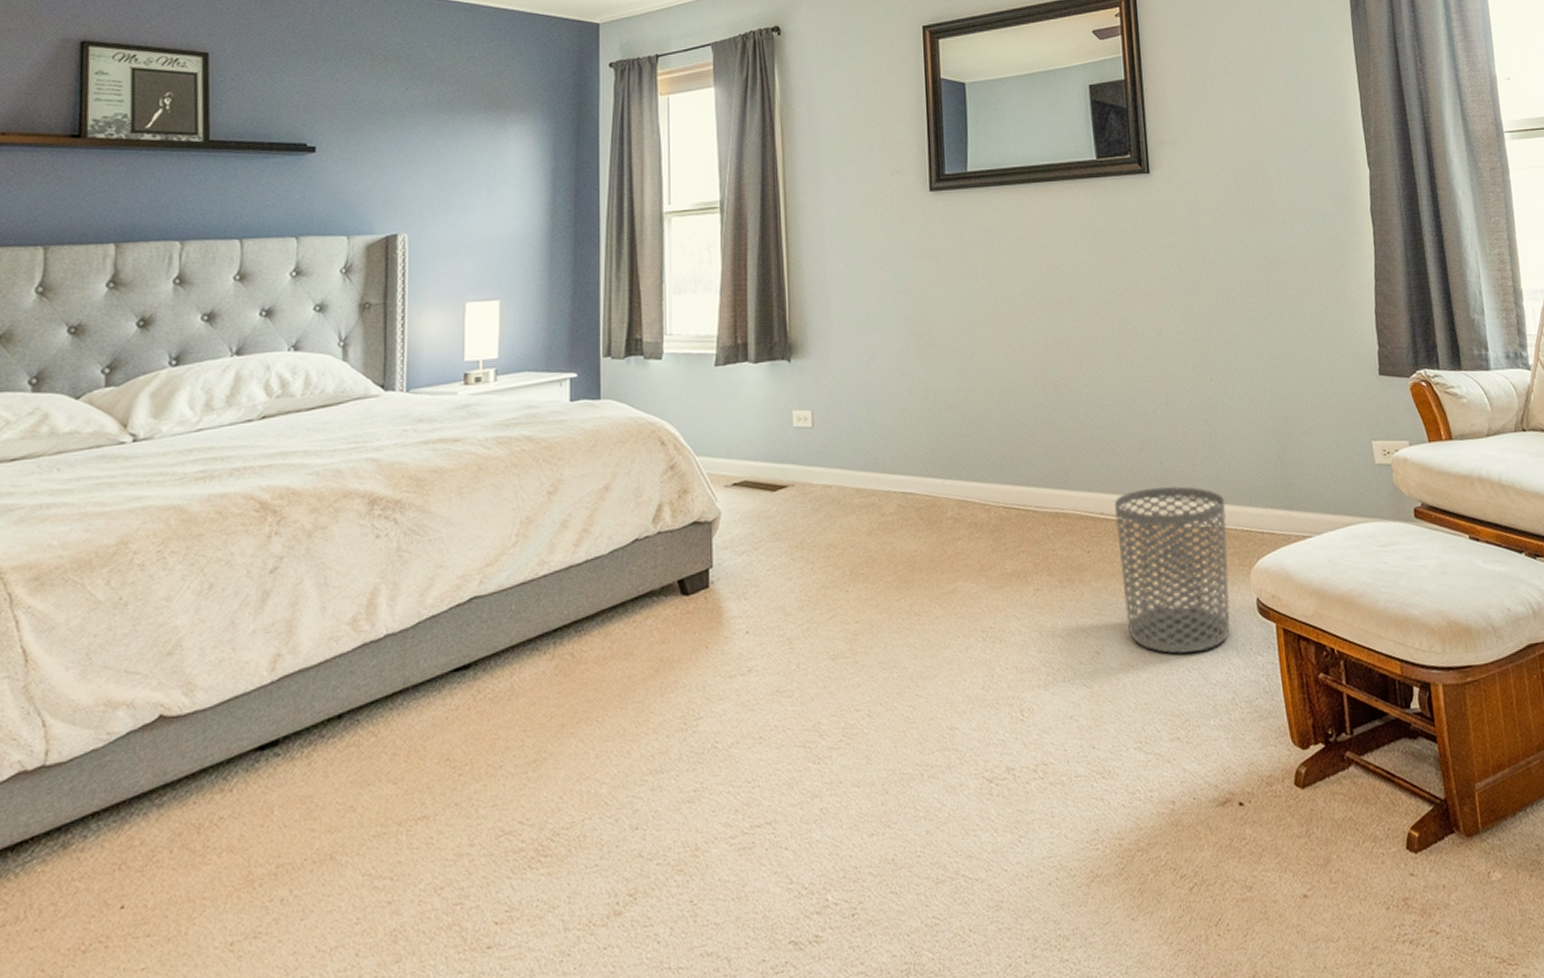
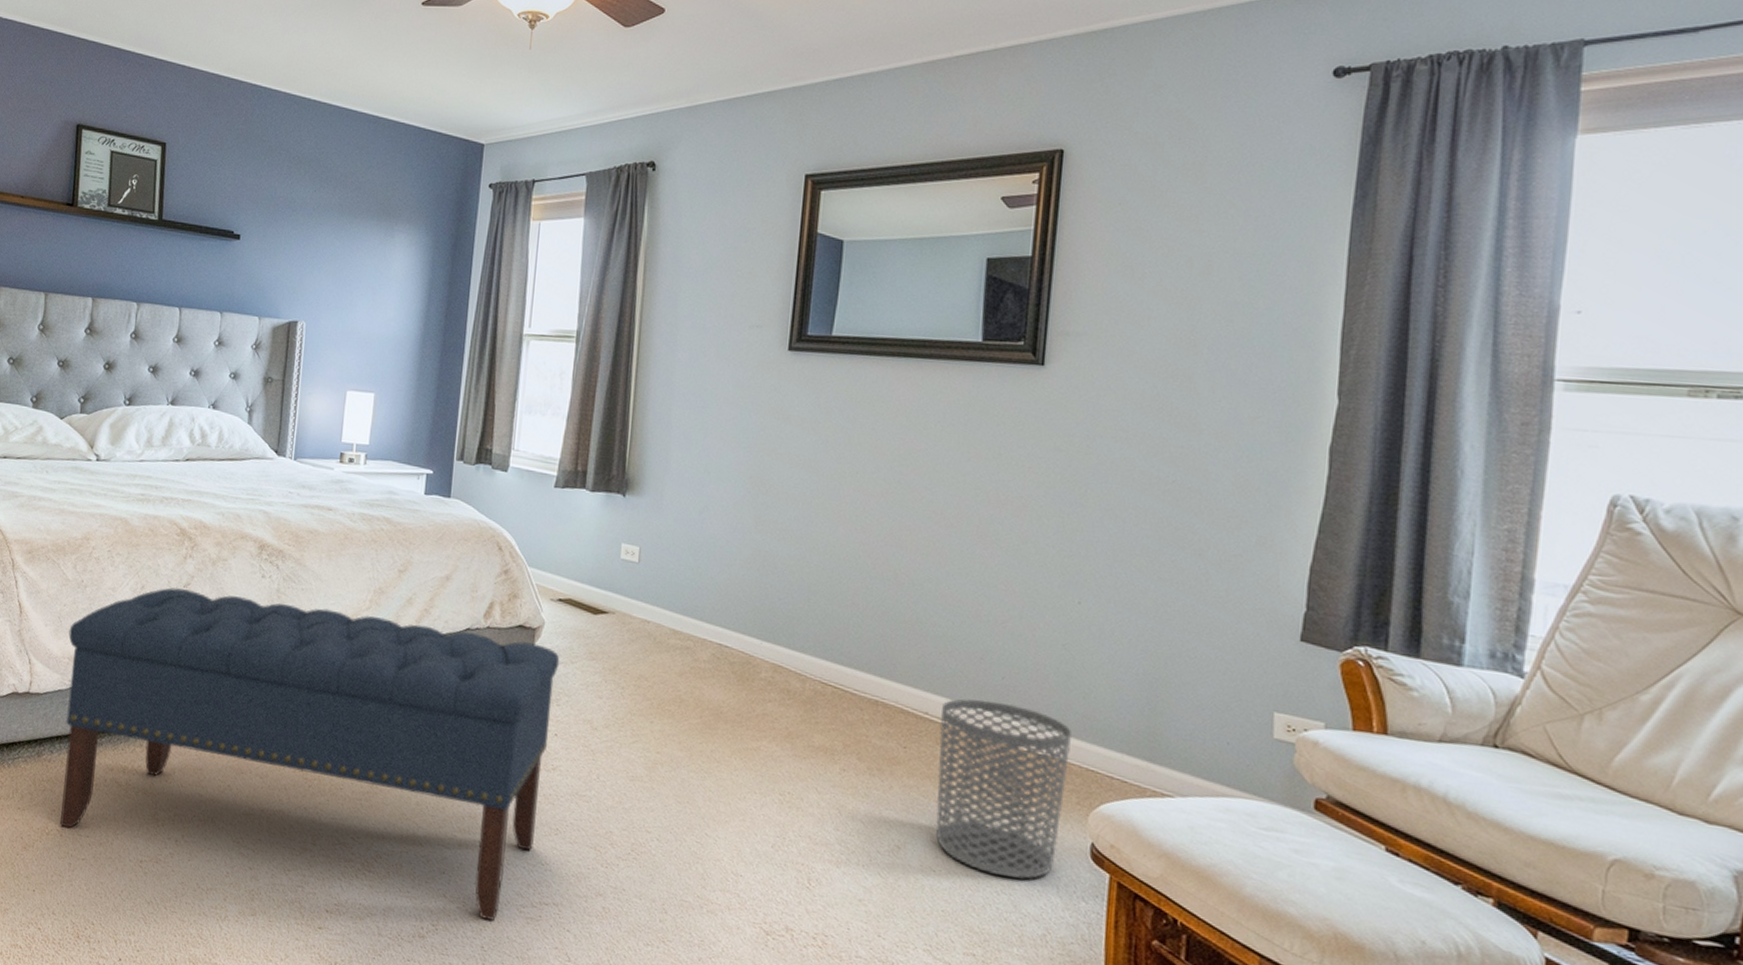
bench: none [103,538,742,936] -> present [60,587,560,921]

